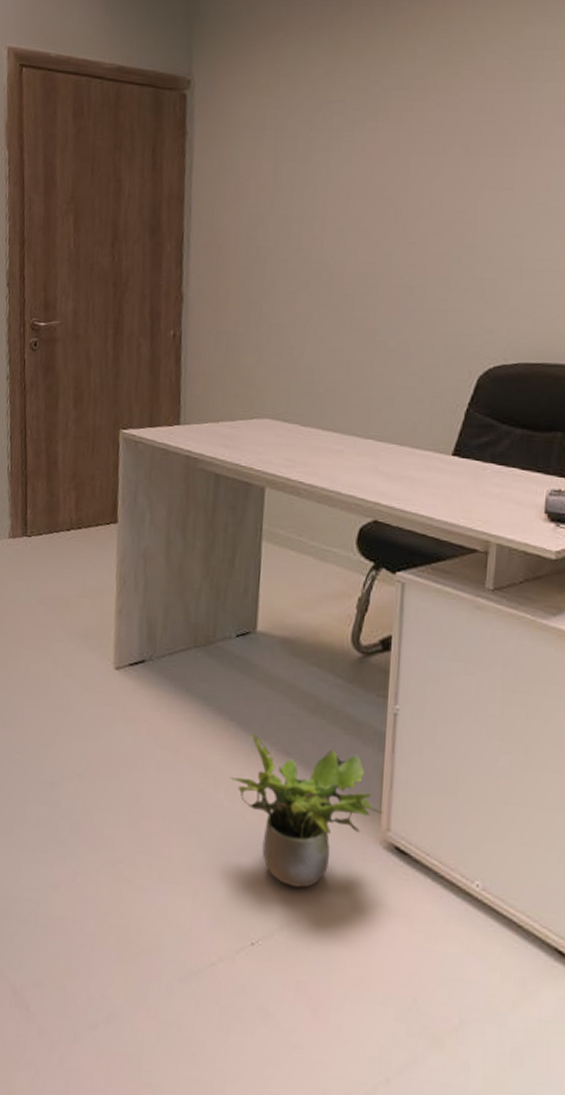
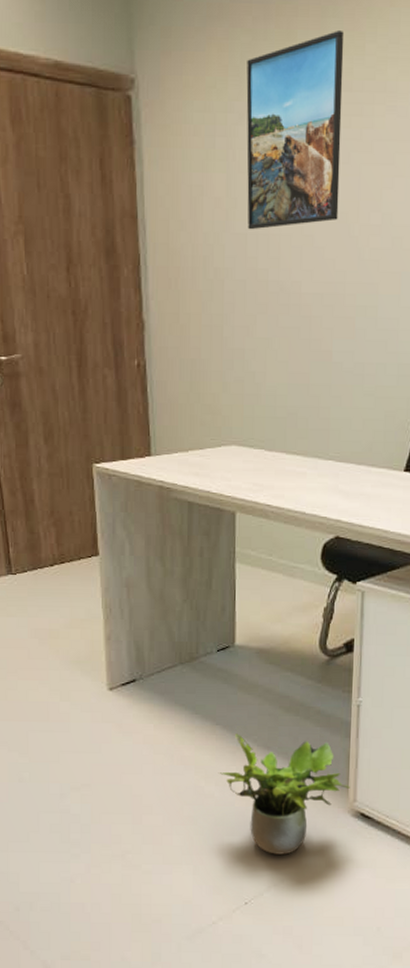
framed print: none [292,38,396,213] -> present [246,31,345,230]

